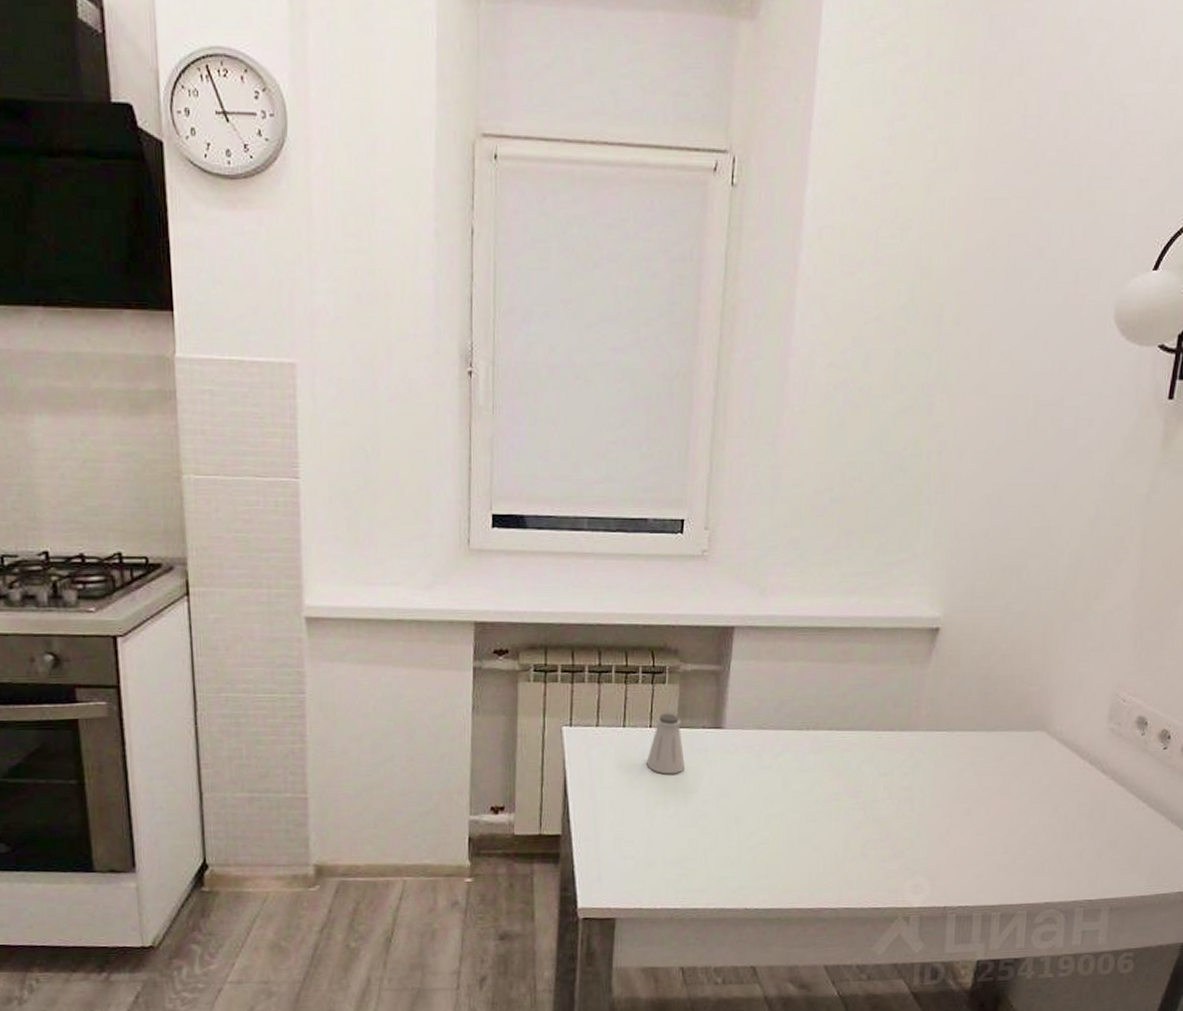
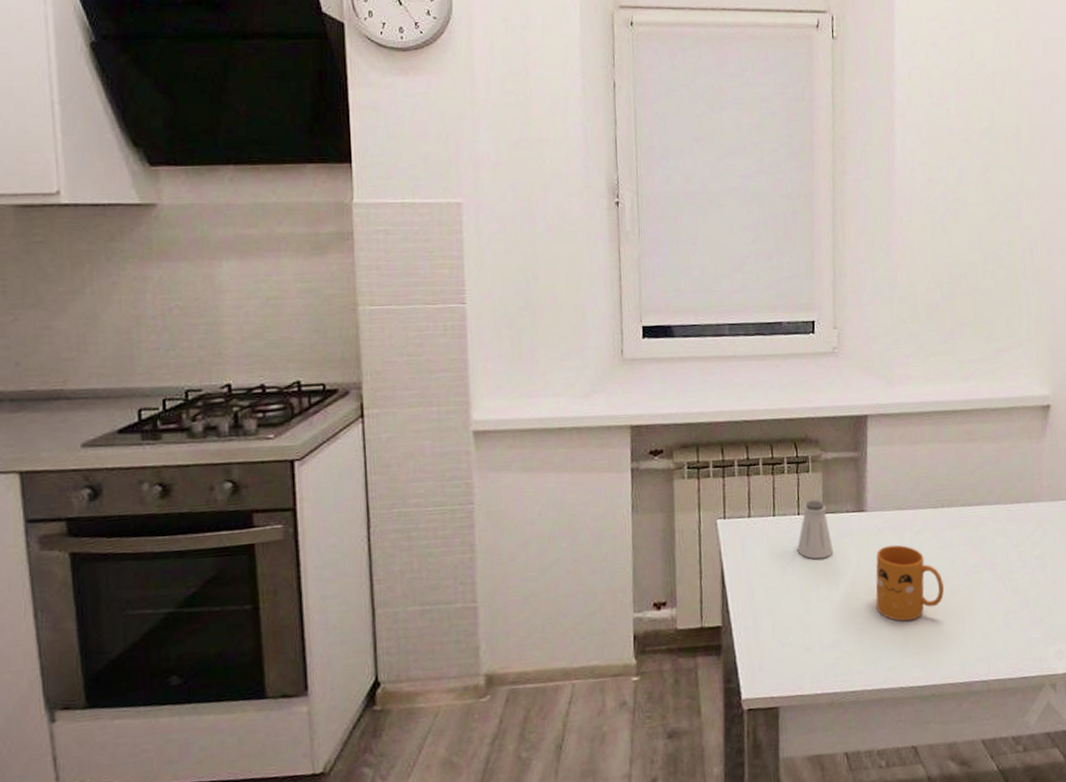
mug: none [726,765,801,844] -> present [876,544,945,622]

